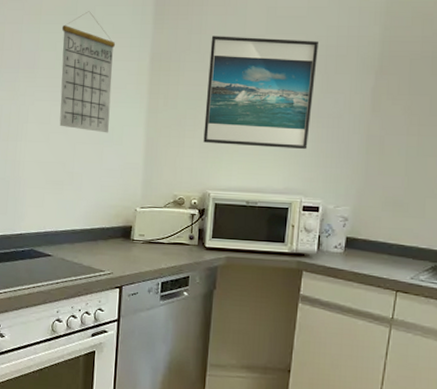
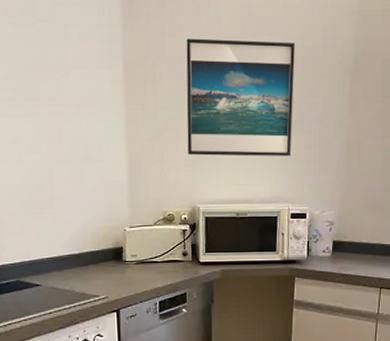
calendar: present [59,11,116,133] -> none [19,12,86,150]

